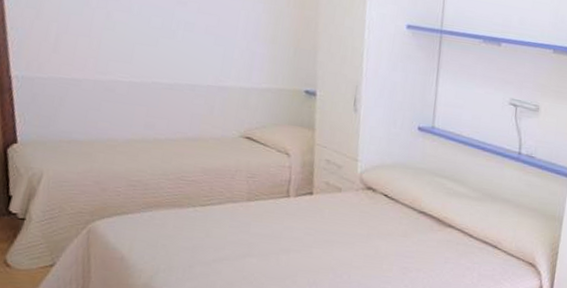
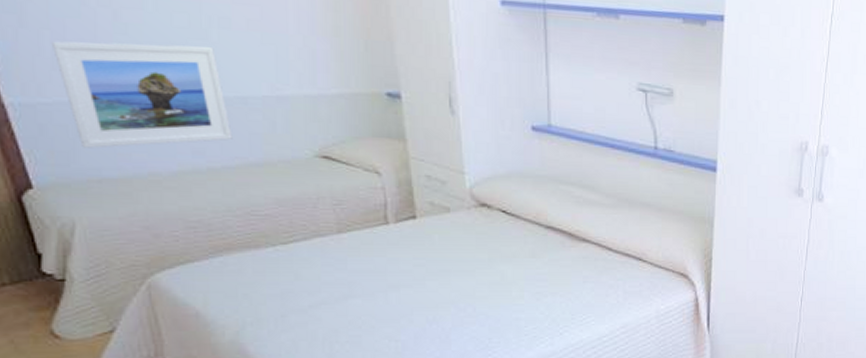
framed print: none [56,31,179,118] -> present [52,41,233,148]

